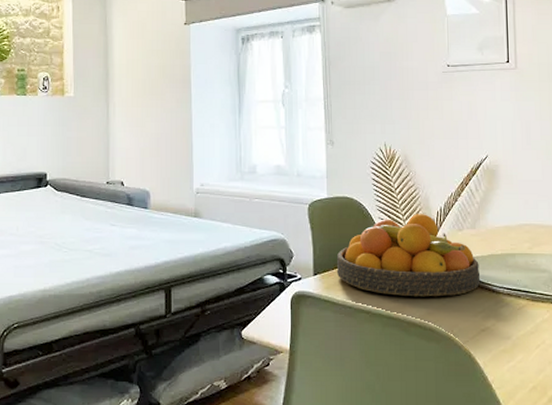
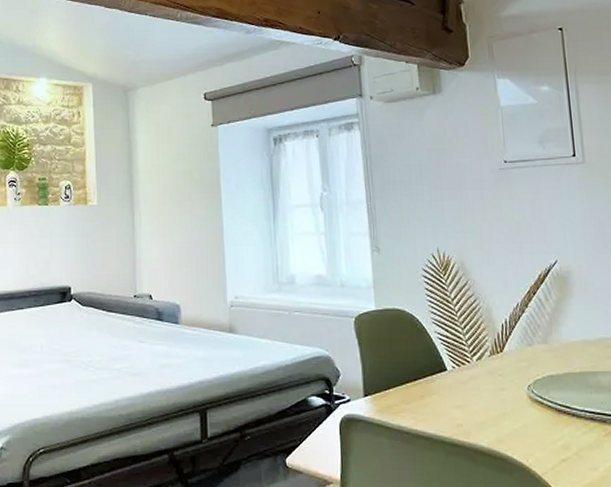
fruit bowl: present [336,214,481,297] -> none [388,327,558,422]

